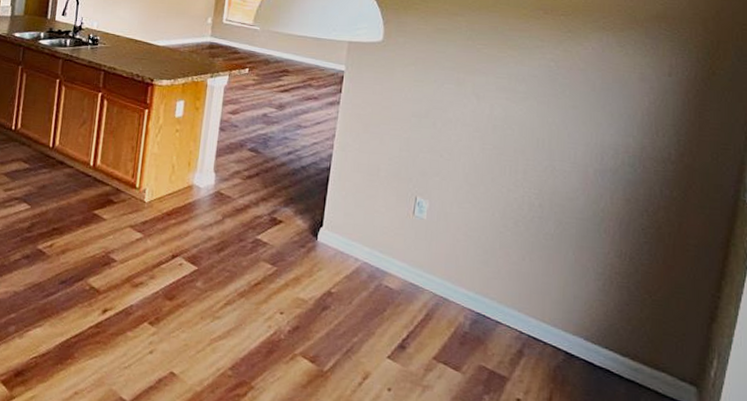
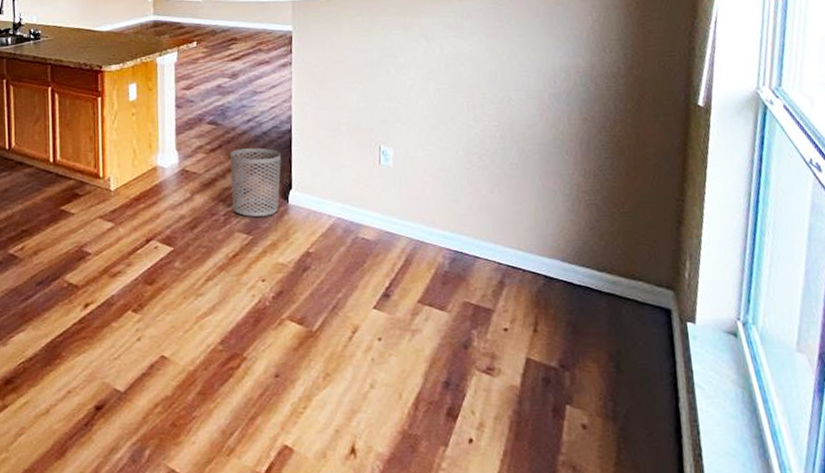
waste bin: none [261,179,316,250] -> present [230,147,281,217]

